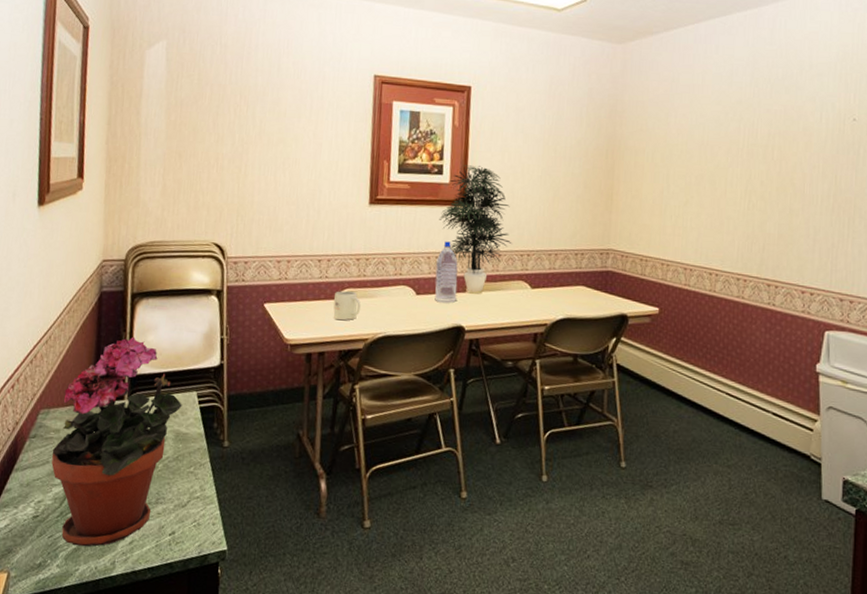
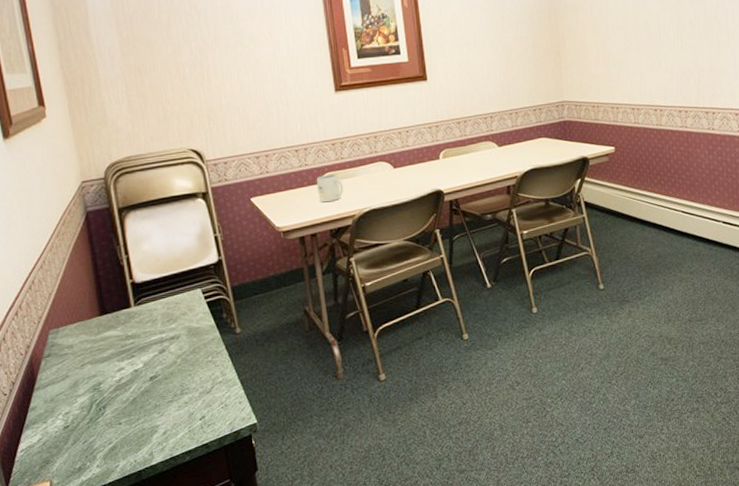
potted plant: present [51,336,182,547] -> none [69,248,189,446]
water bottle: present [434,241,458,304] -> none [407,115,432,172]
plant: present [439,165,512,295] -> none [403,41,475,161]

